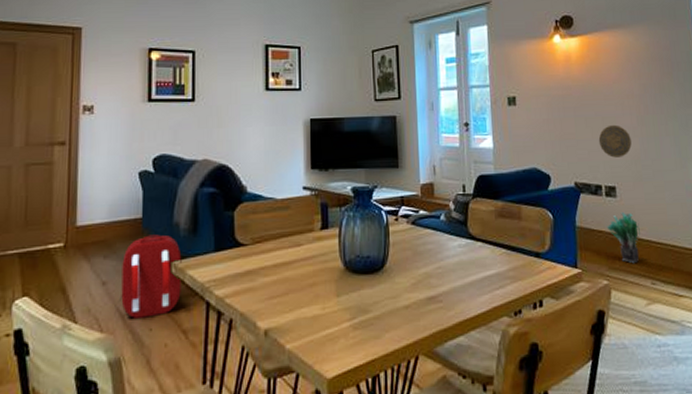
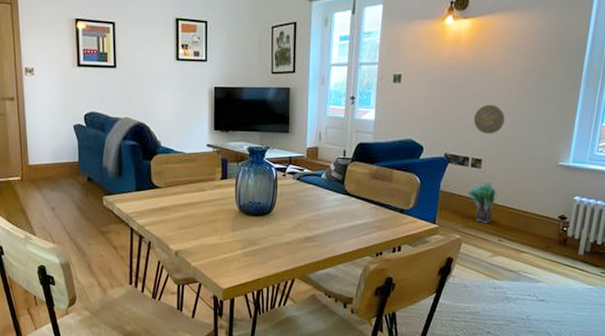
backpack: present [119,234,182,319] -> none [65,175,111,236]

